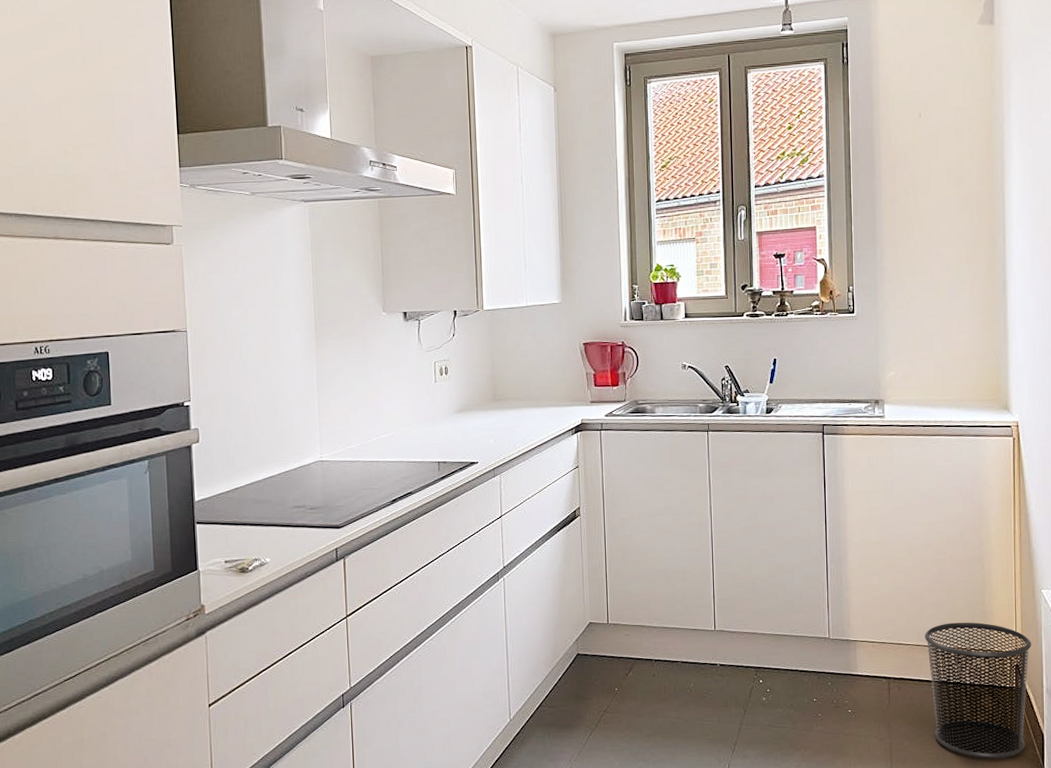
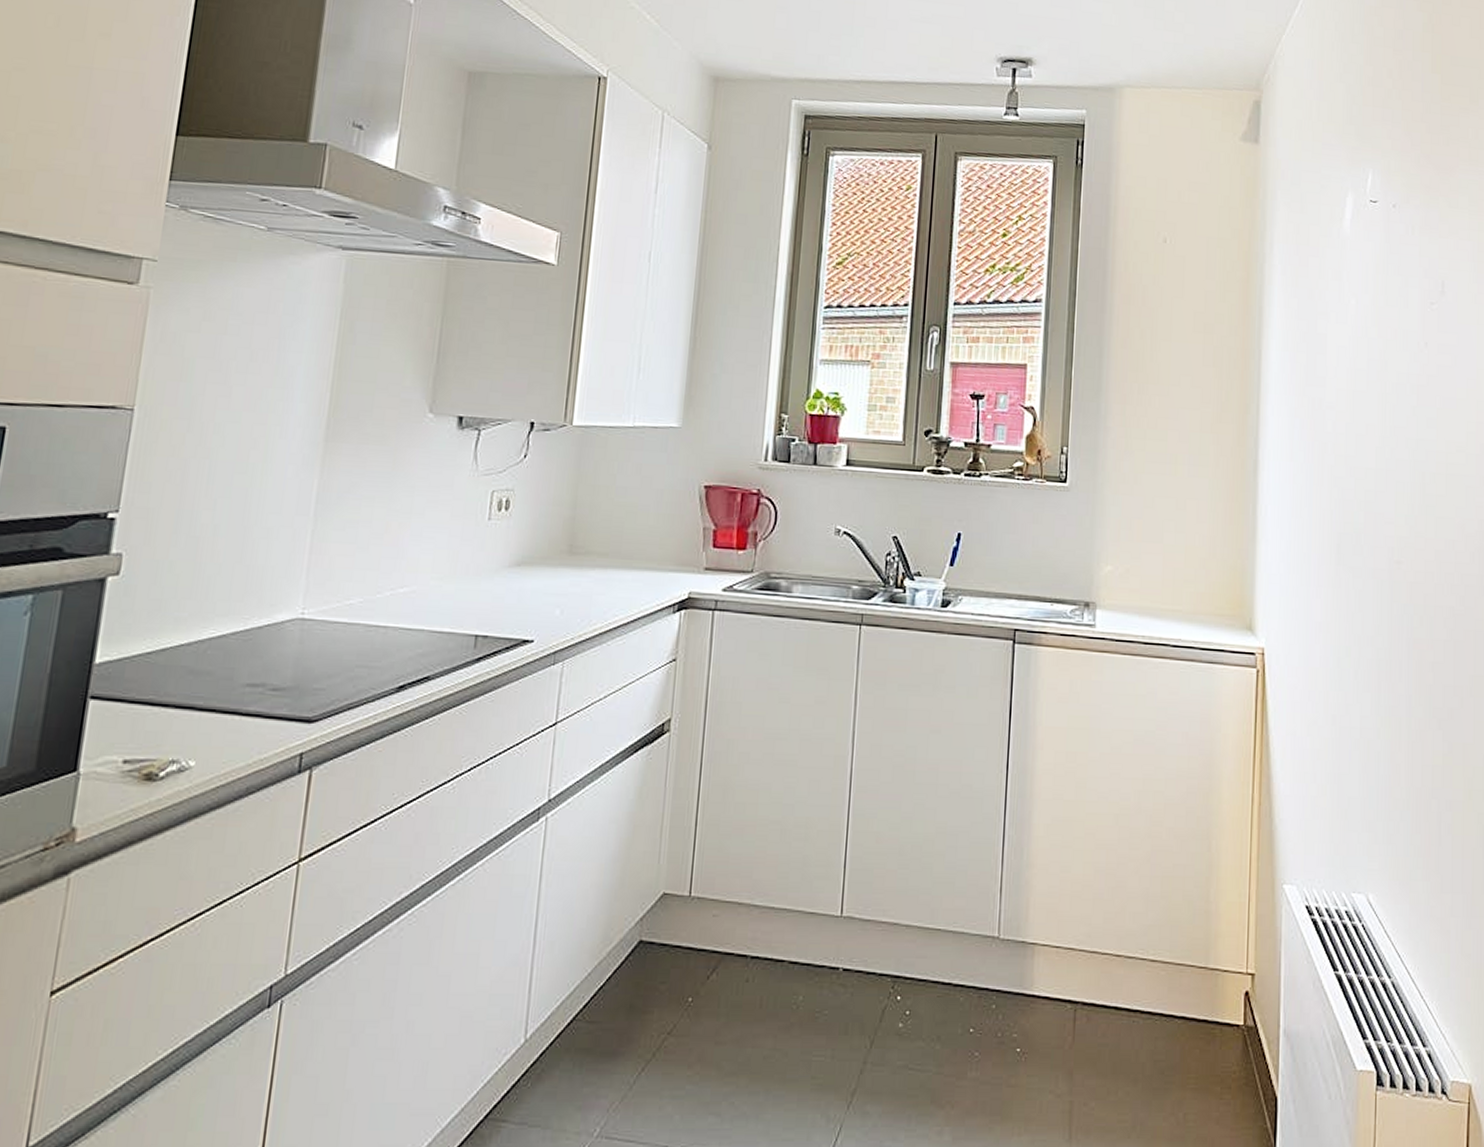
waste bin: present [925,622,1031,759] -> none [1127,925,1267,1132]

